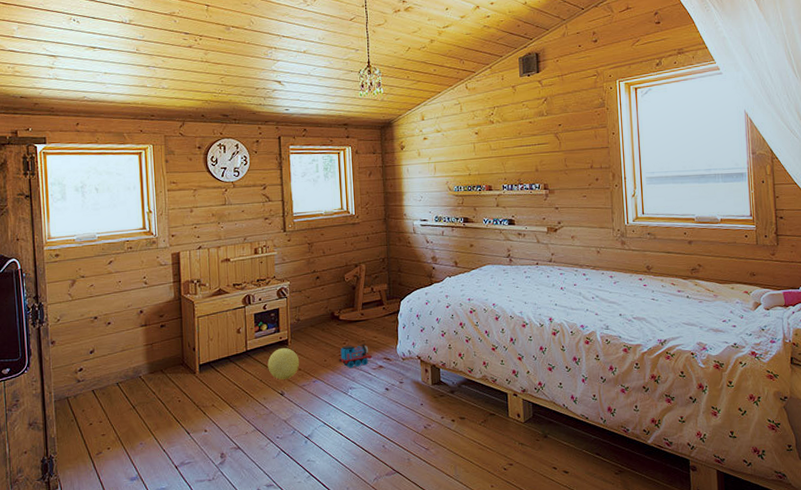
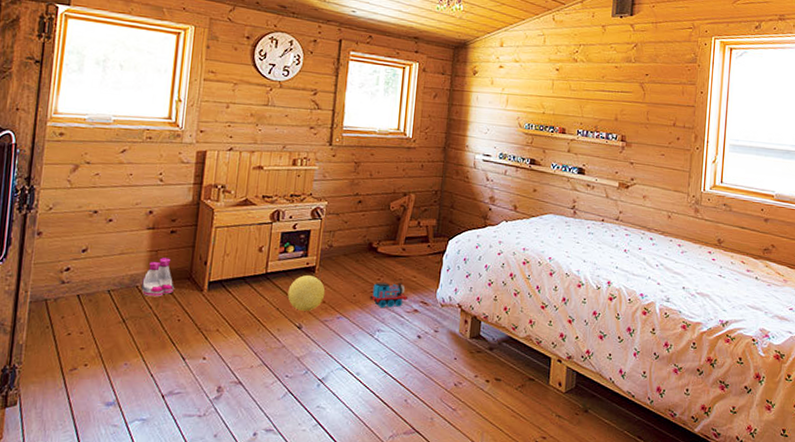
boots: none [143,349,171,384] -> present [141,257,174,297]

